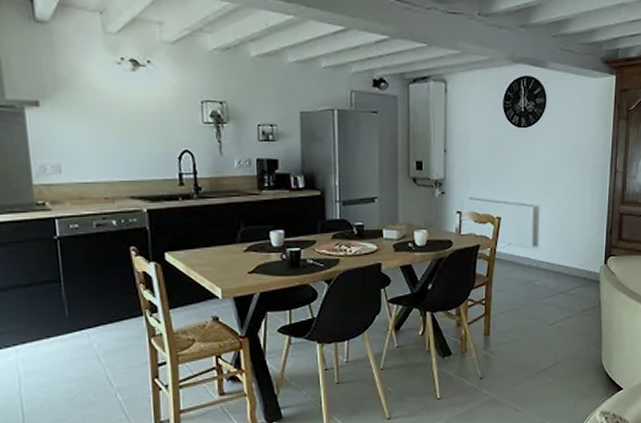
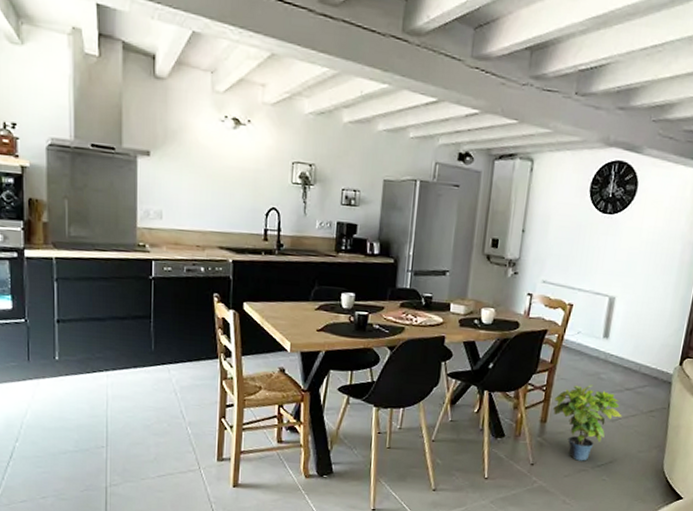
potted plant: none [495,292,559,368] -> present [553,384,622,461]

